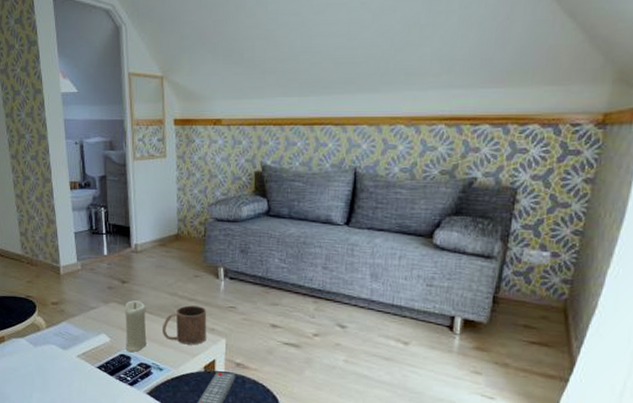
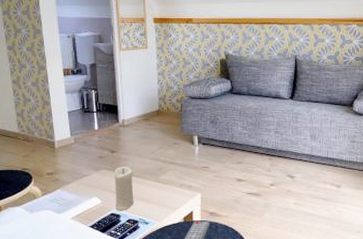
mug: present [161,305,207,345] -> none [147,168,185,201]

